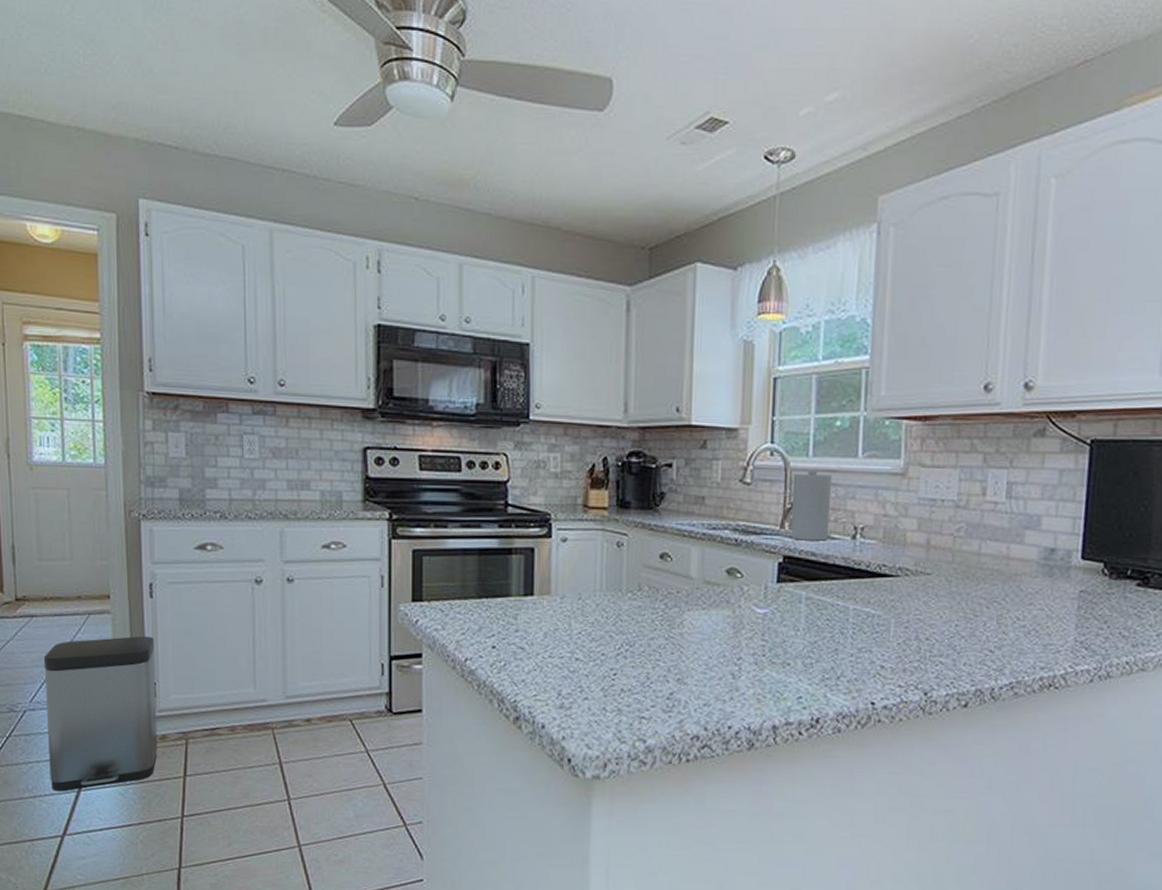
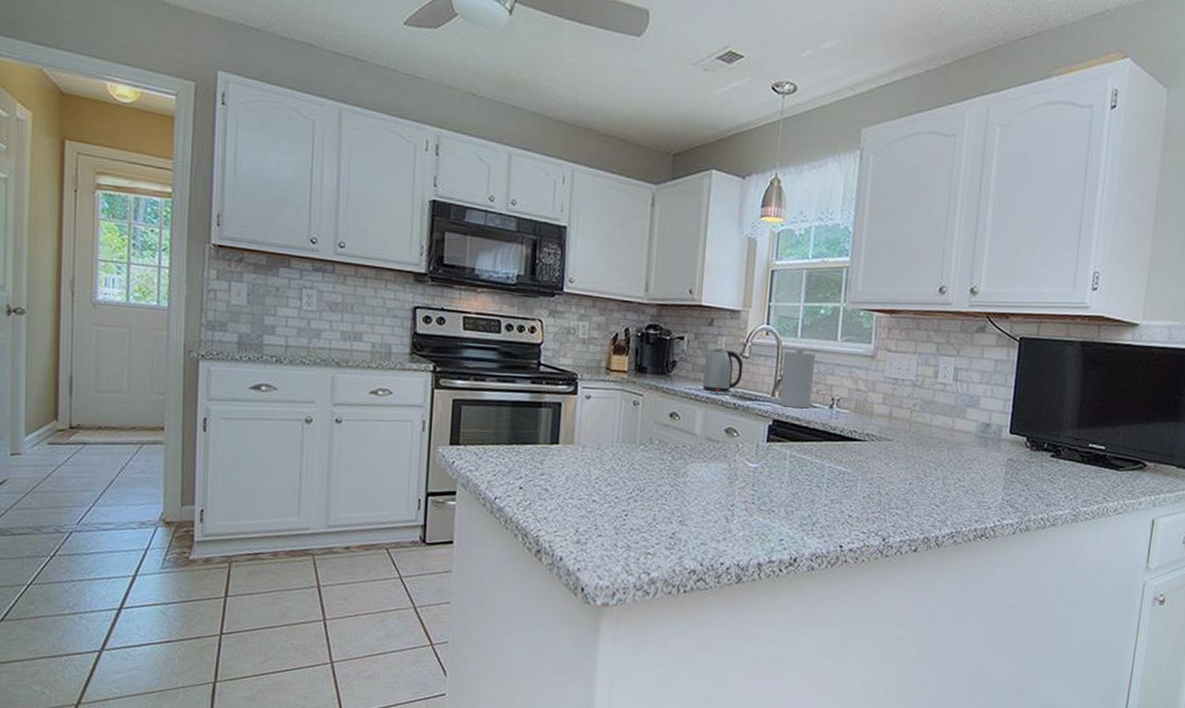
pedal bin: present [43,635,158,792] -> none [92,466,205,609]
kettle: none [697,475,745,526] -> present [702,348,744,392]

